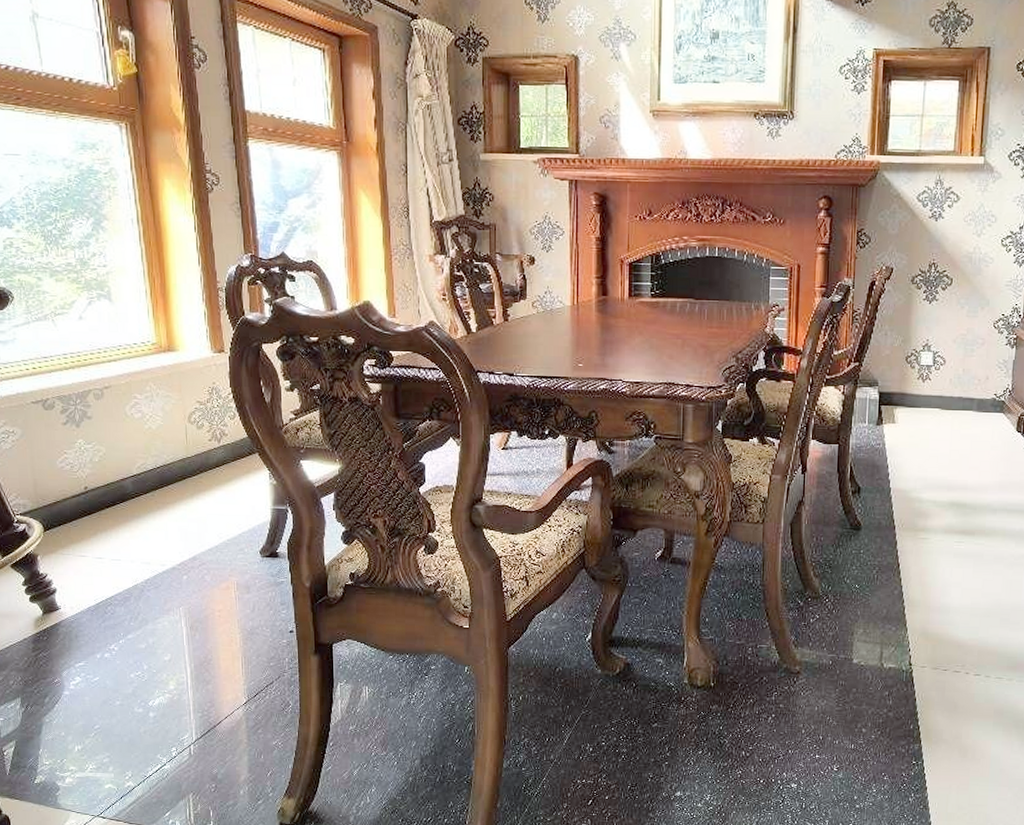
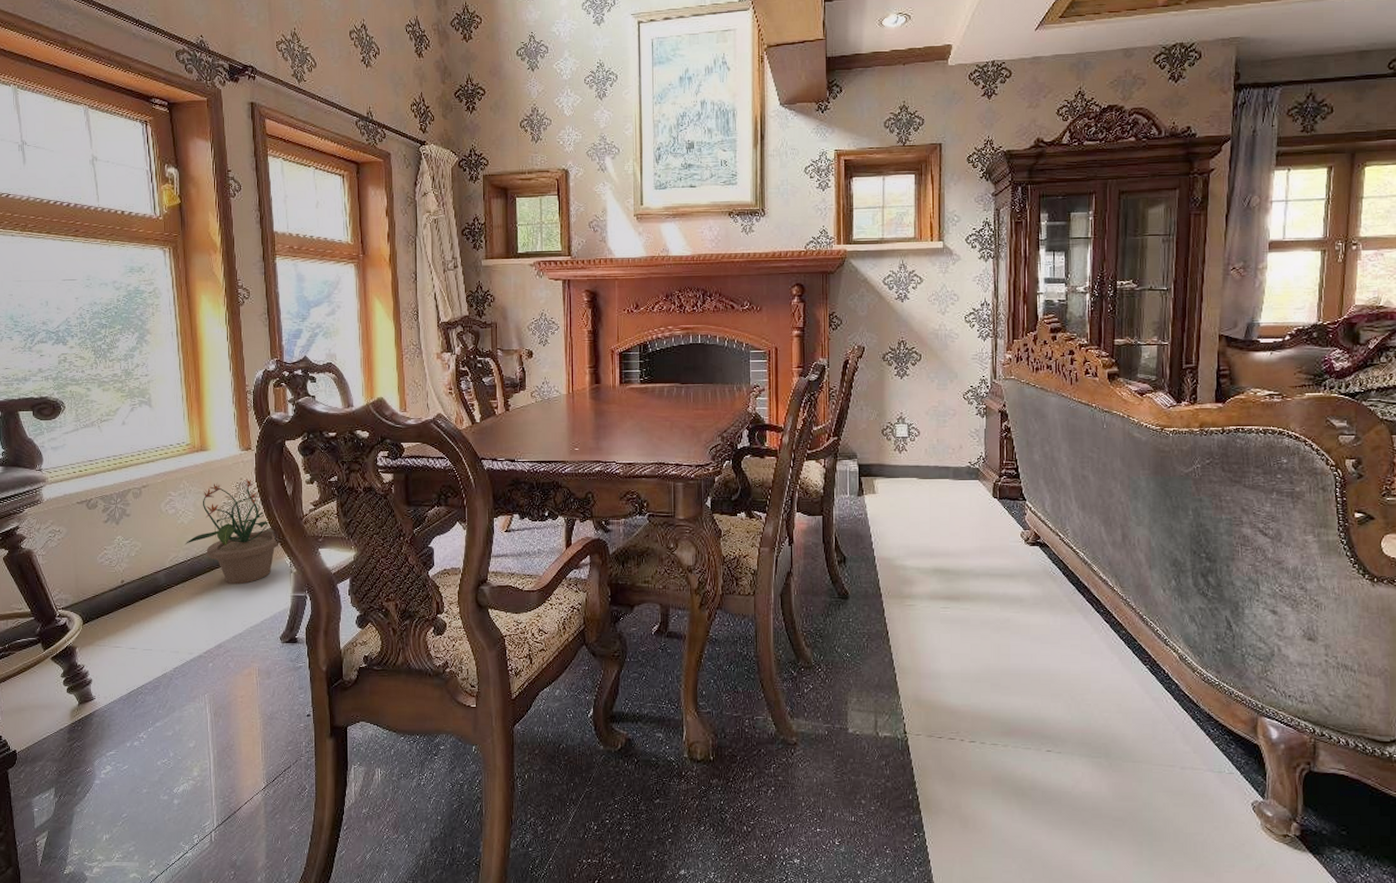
potted plant: none [153,384,258,495] -> present [185,479,280,585]

